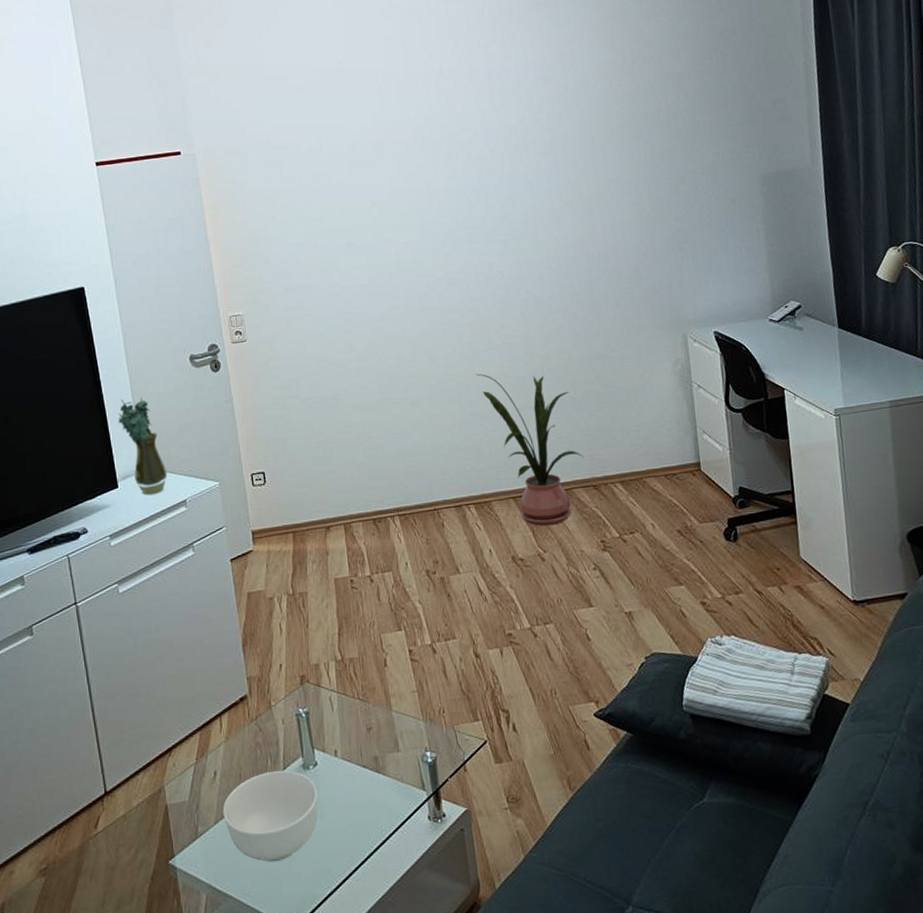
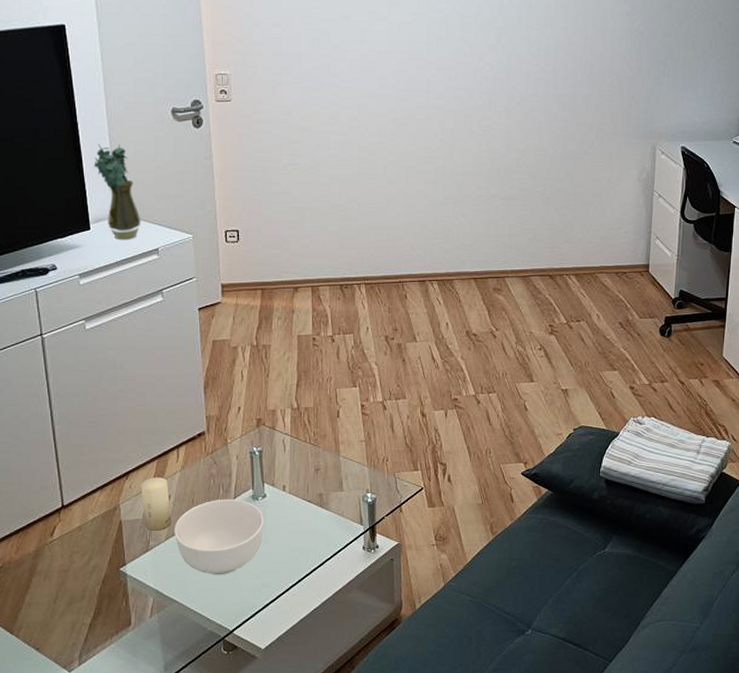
candle: none [185,751,219,814] -> present [141,477,171,531]
house plant: present [475,373,584,526] -> none [453,159,545,307]

